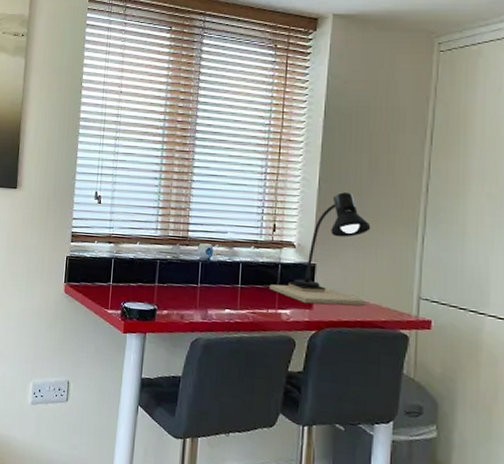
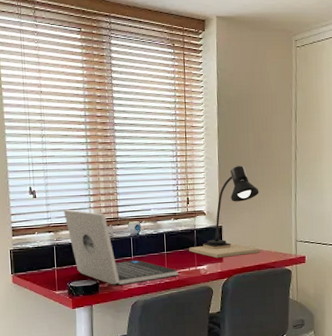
laptop: none [127,220,253,317] -> present [63,209,178,285]

